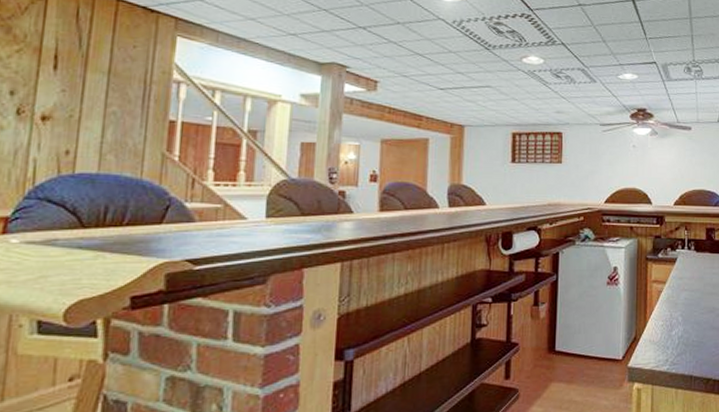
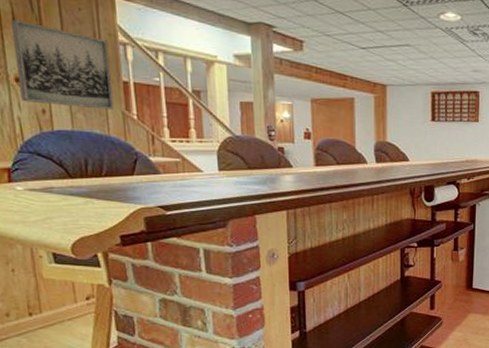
wall art: none [43,55,159,151] -> present [11,19,115,110]

